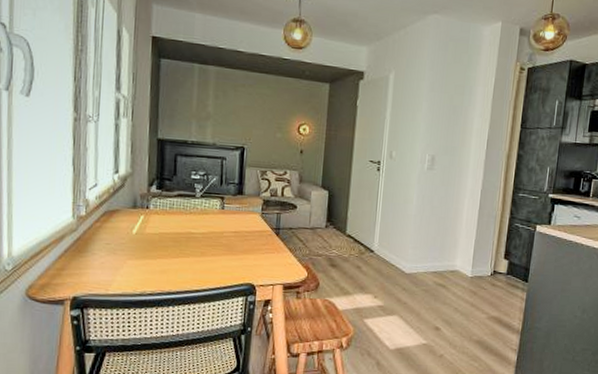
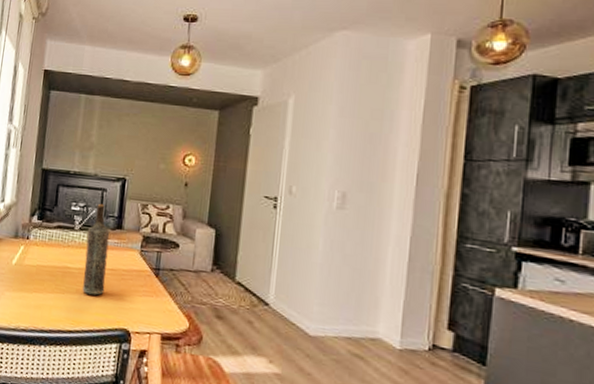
bottle: none [207,171,232,256] -> present [82,203,110,295]

